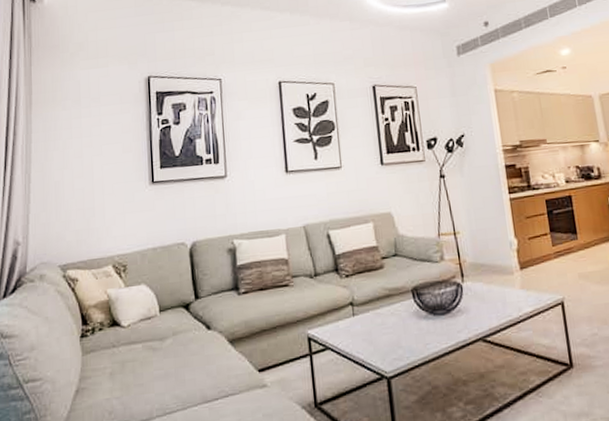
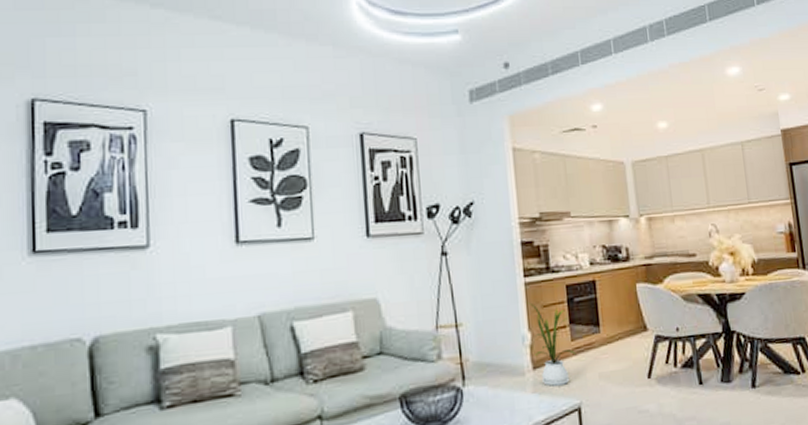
house plant: none [512,214,558,284] -> present [526,302,577,387]

